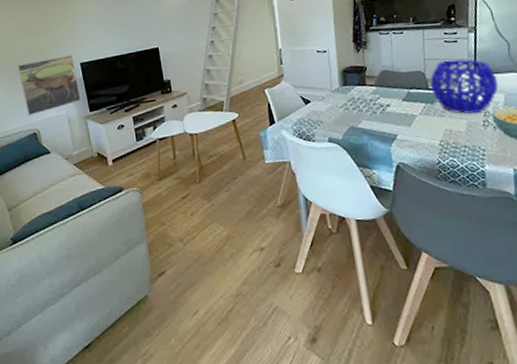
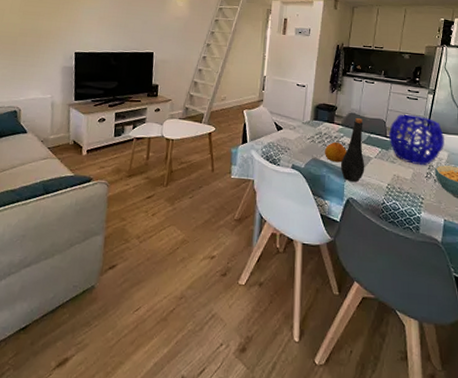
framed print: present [17,55,82,115] -> none [11,41,70,93]
fruit: none [361,105,387,128] -> present [325,142,346,163]
bottle: none [382,75,411,146] -> present [340,118,365,183]

